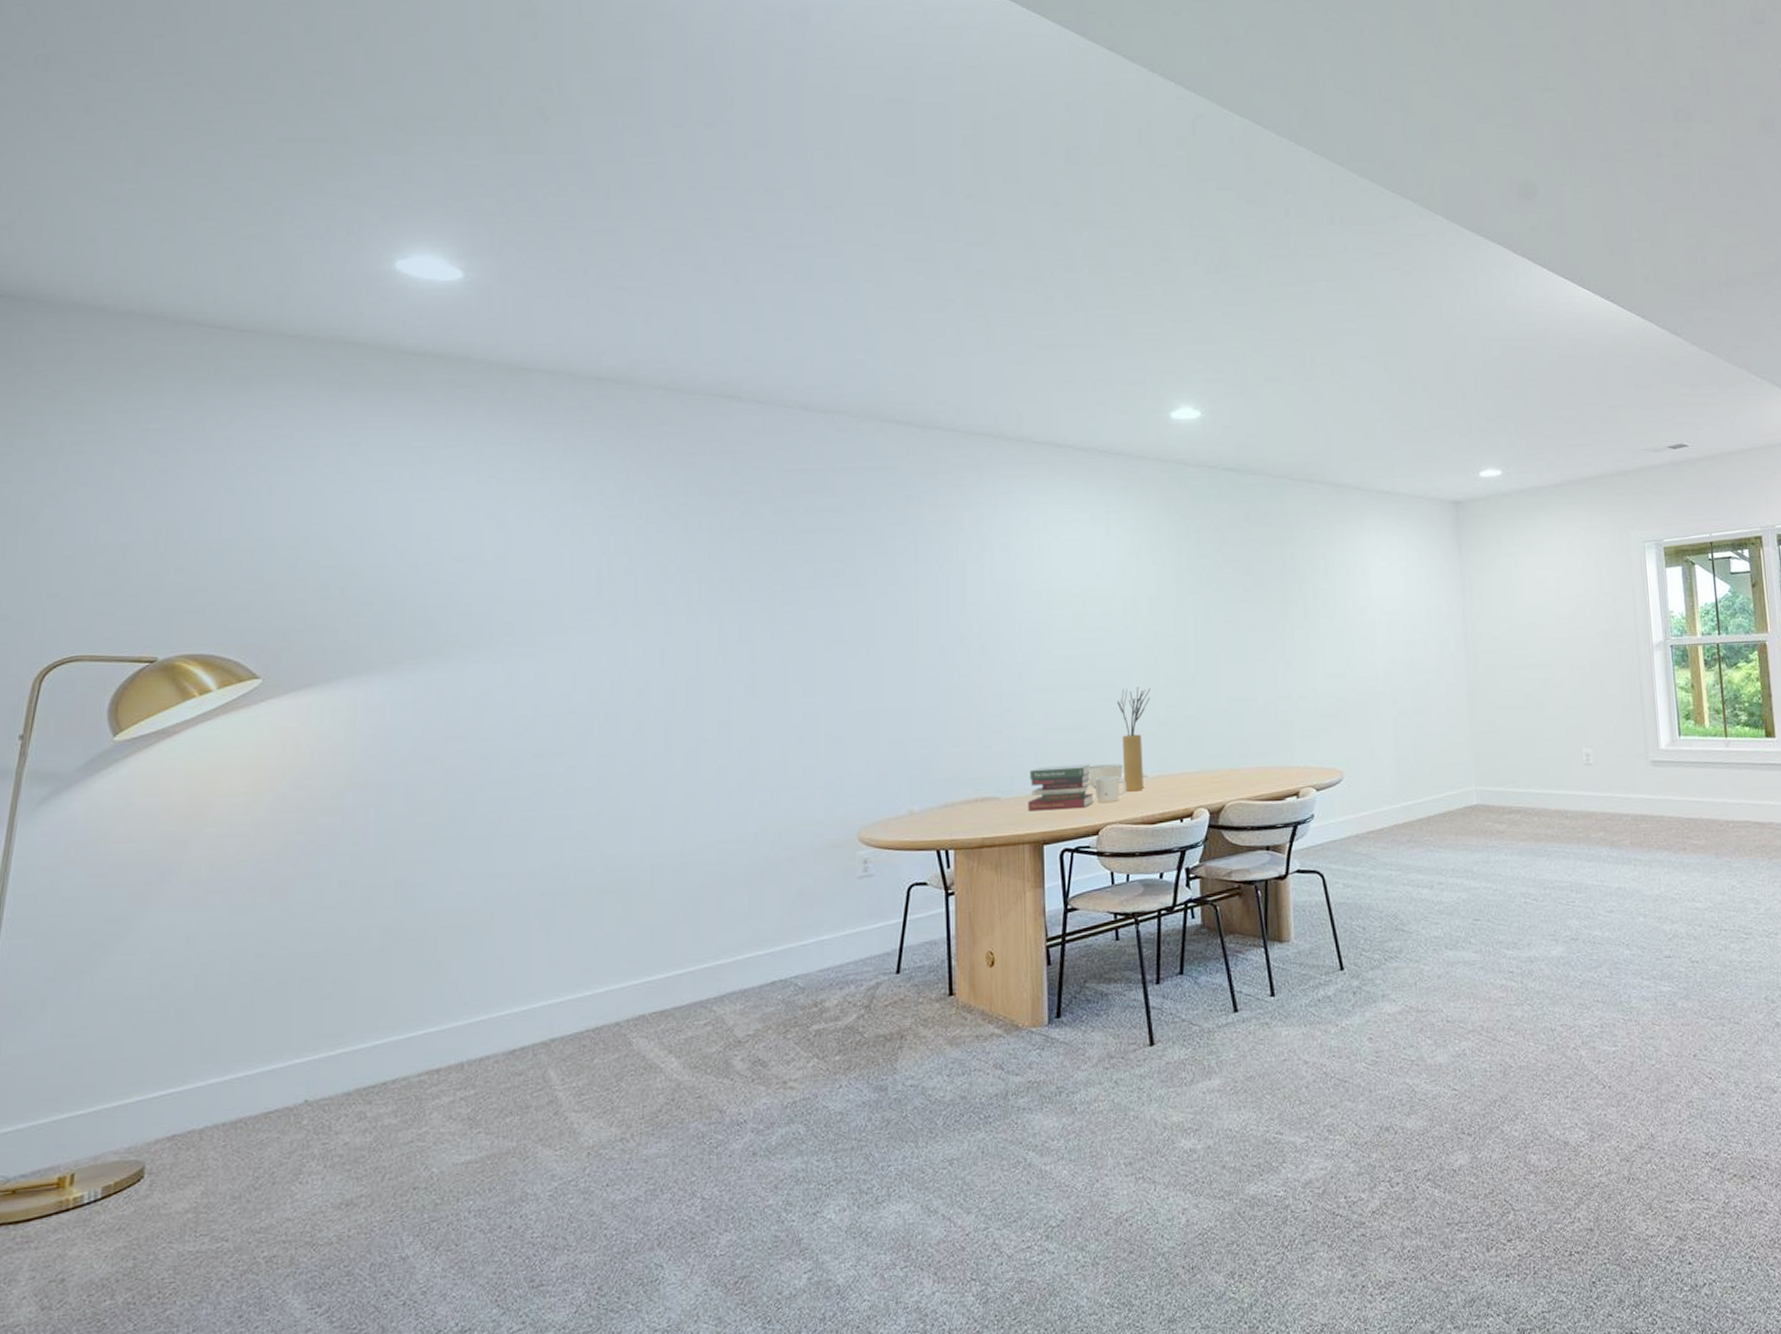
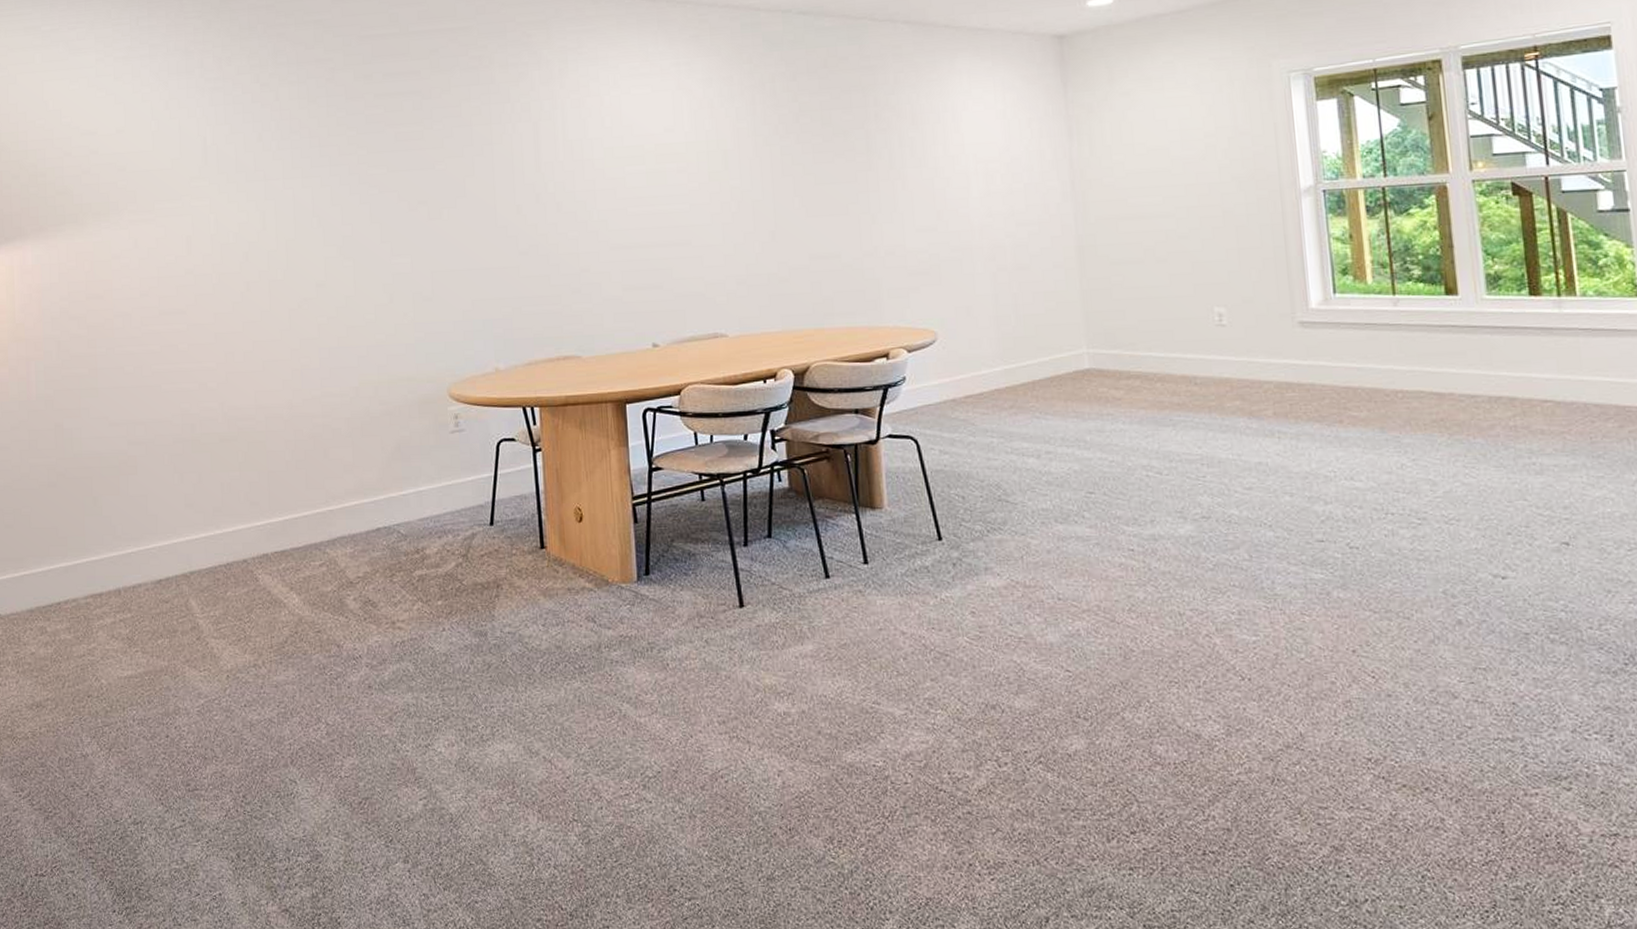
books: present [1027,764,1094,812] -> none [608,323,674,370]
bowl: present [1088,764,1124,788] -> none [667,323,704,348]
mug: present [1094,776,1127,804] -> none [674,335,708,363]
vase: present [1117,687,1151,793] -> none [694,244,729,353]

